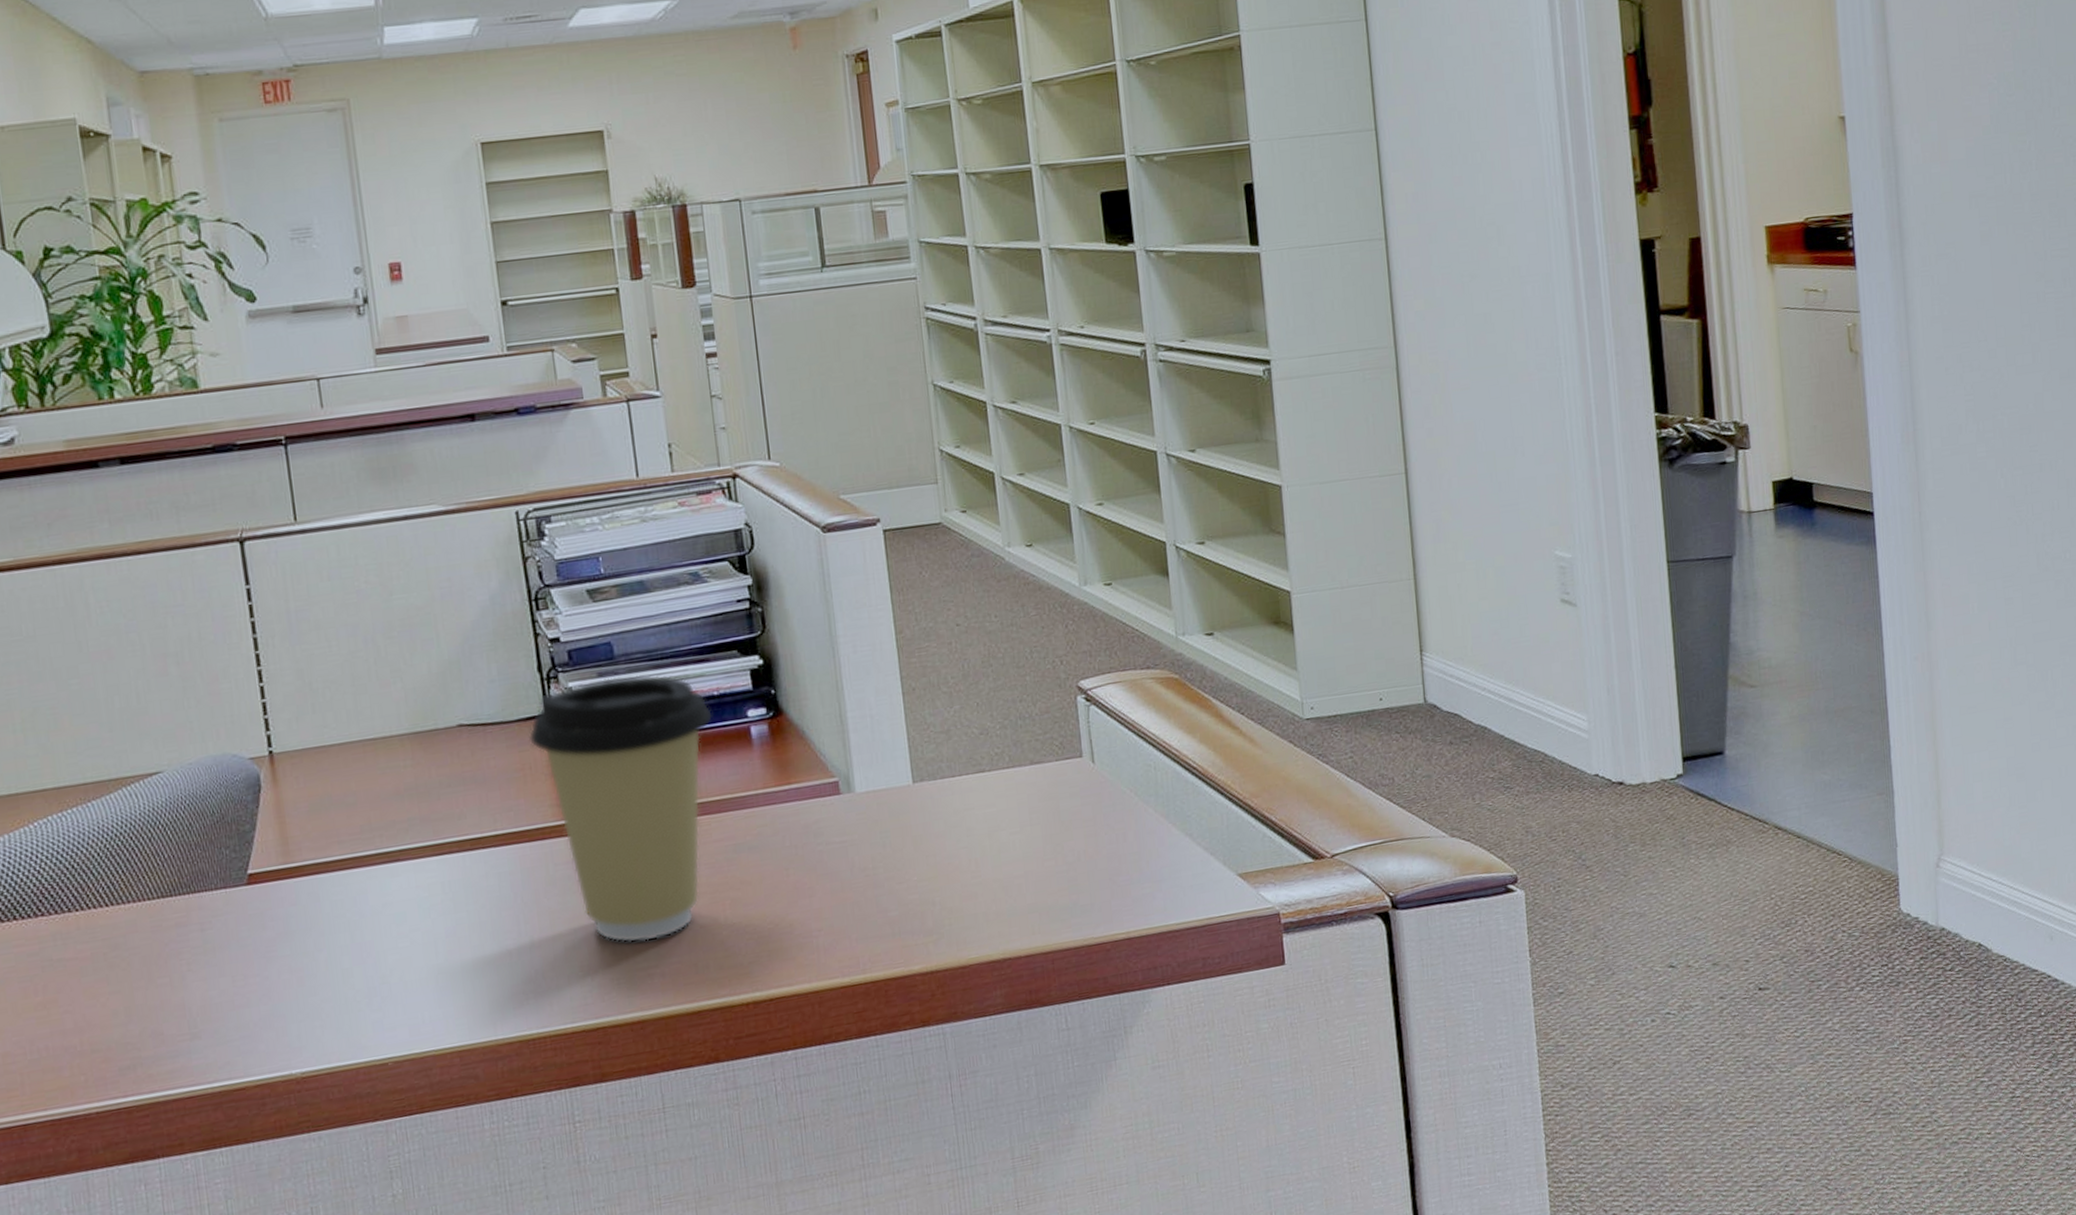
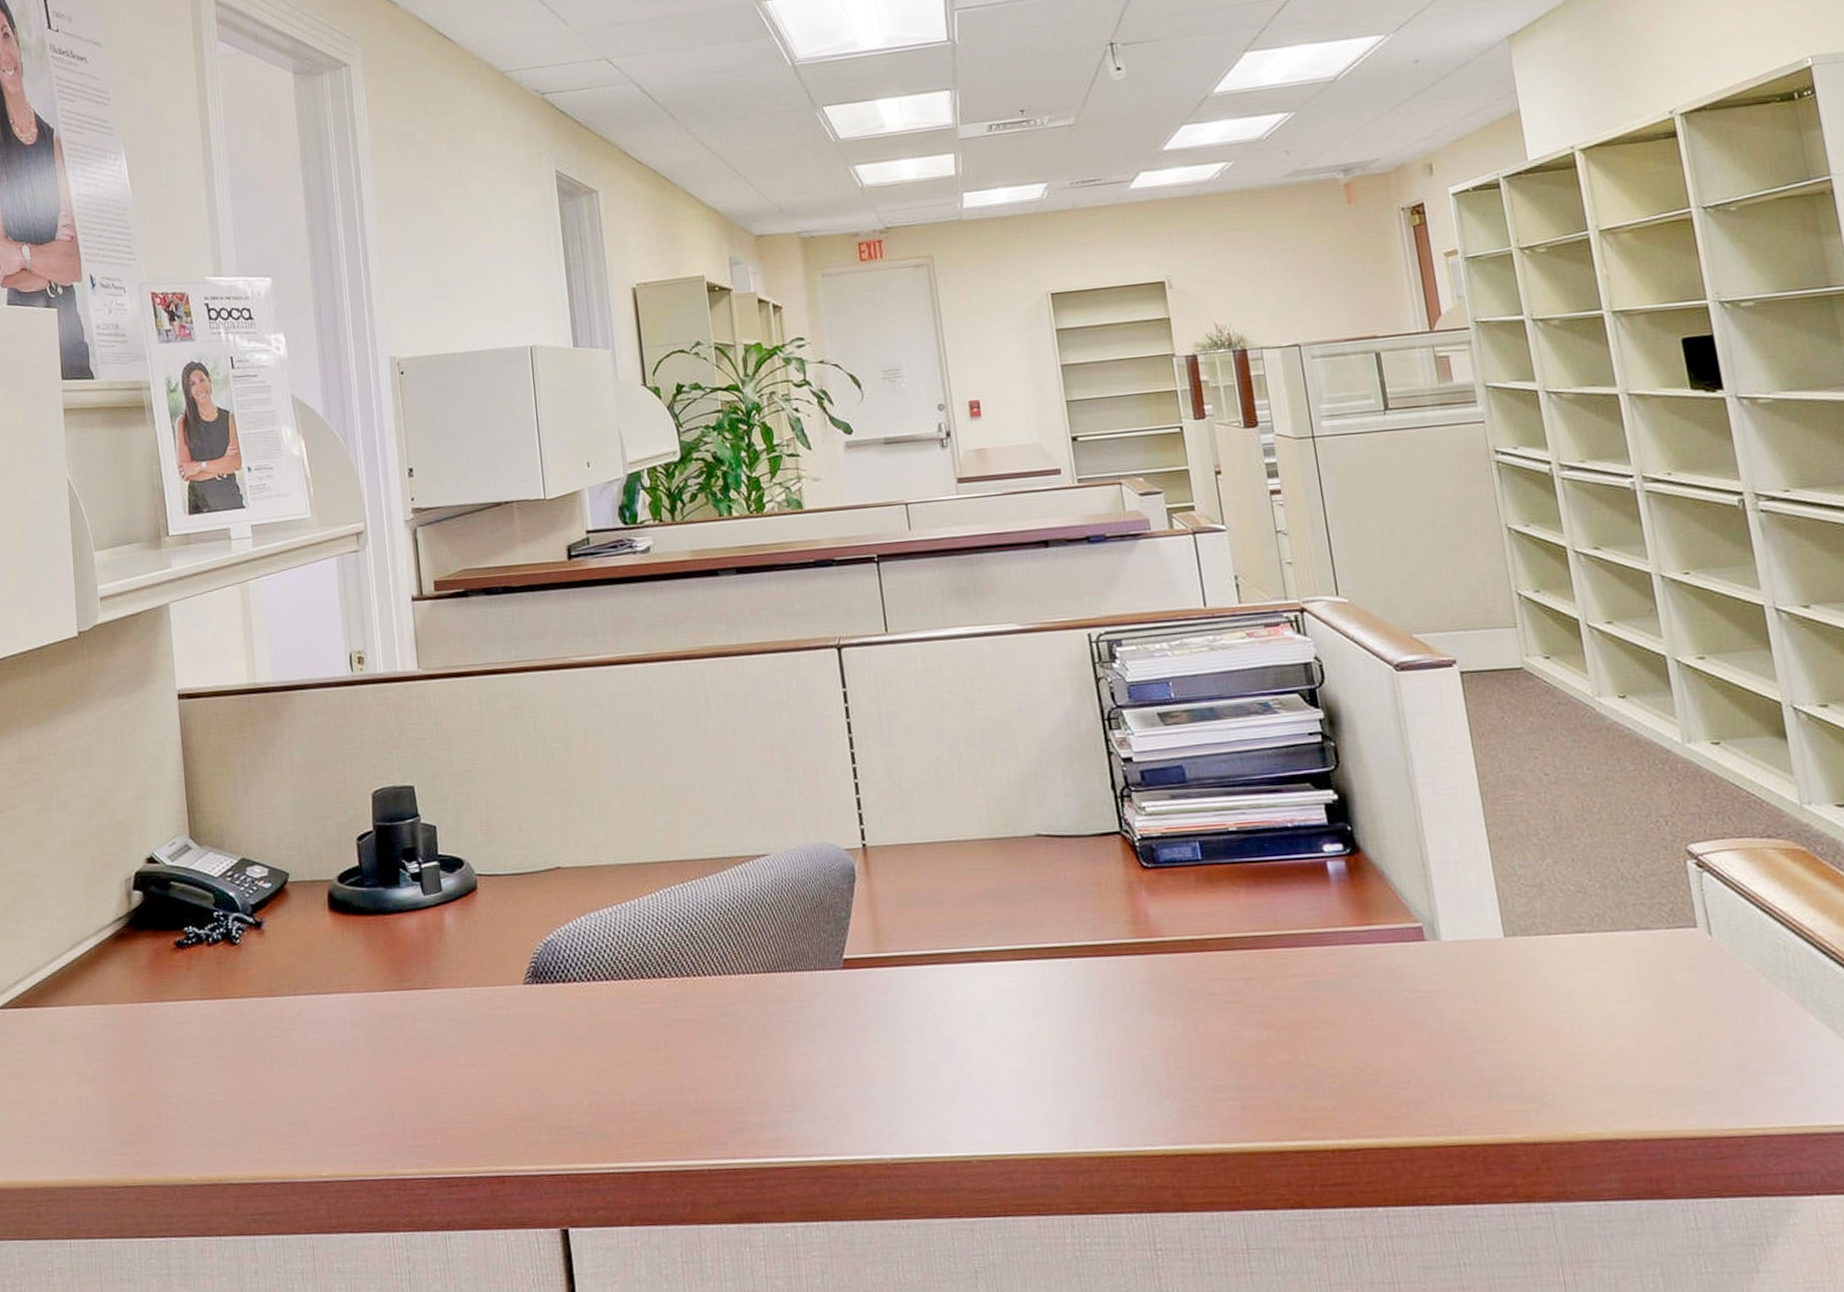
coffee cup: present [528,674,714,943] -> none [1103,799,1288,1071]

